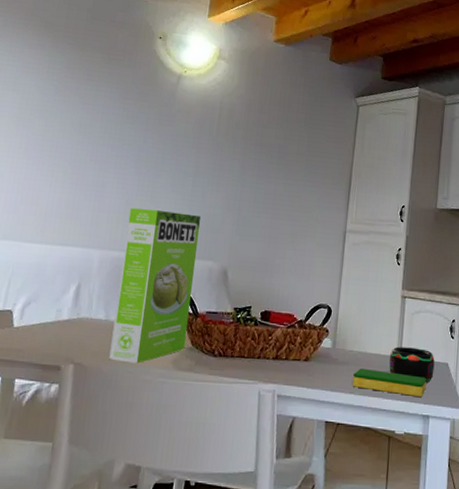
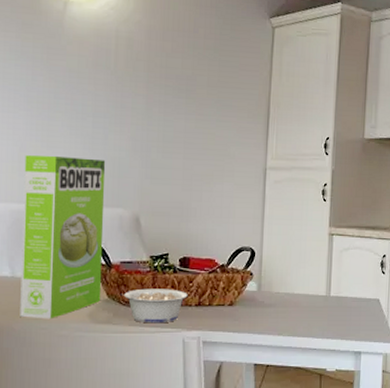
legume: none [202,339,267,375] -> present [119,288,188,324]
dish sponge: present [352,368,427,397] -> none [281,309,357,334]
mug: present [389,346,435,383] -> none [318,285,366,320]

